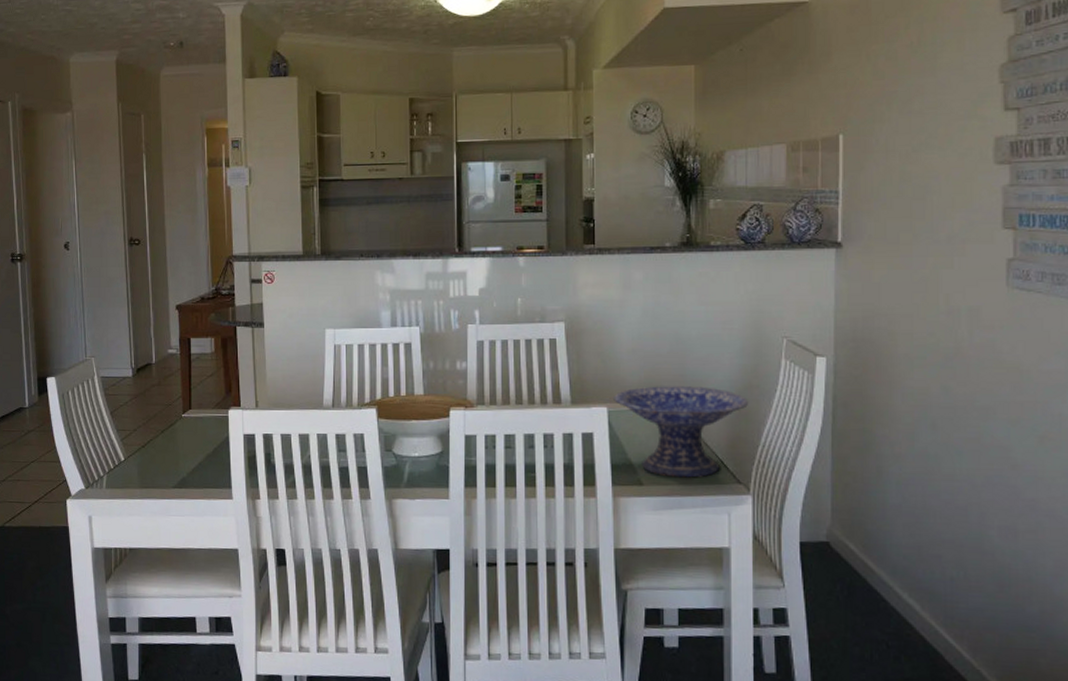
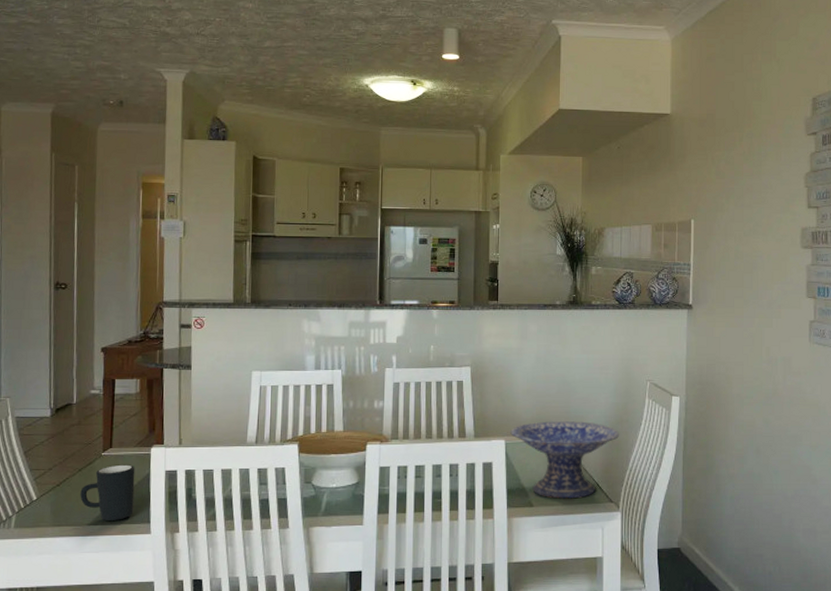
mug: none [164,427,215,484] -> present [80,464,135,520]

